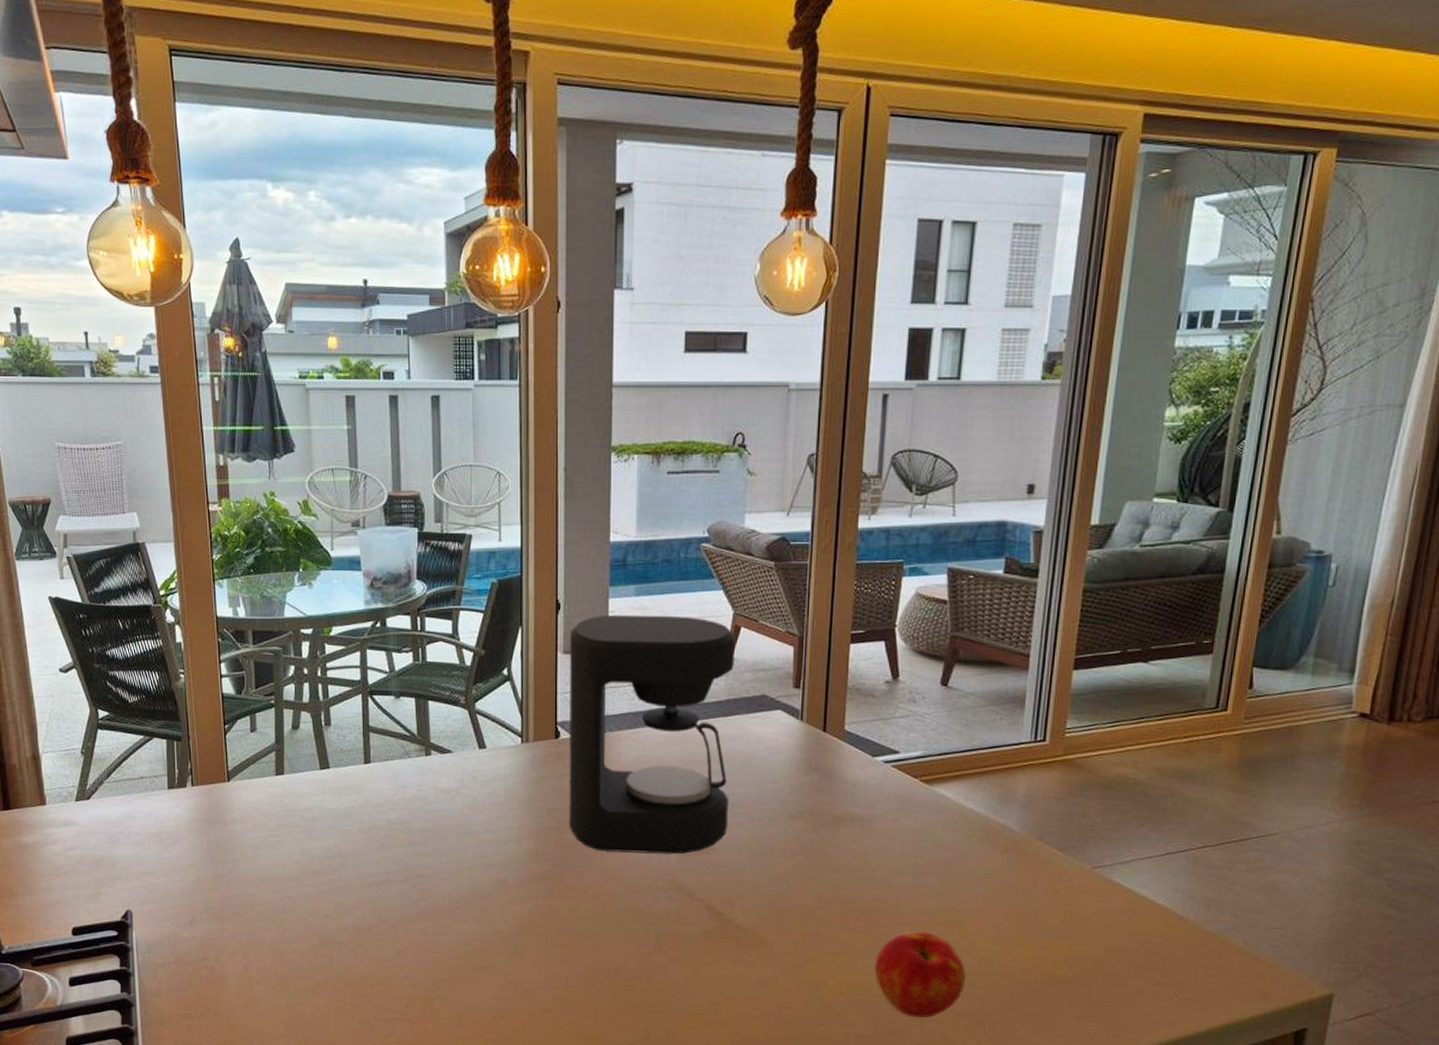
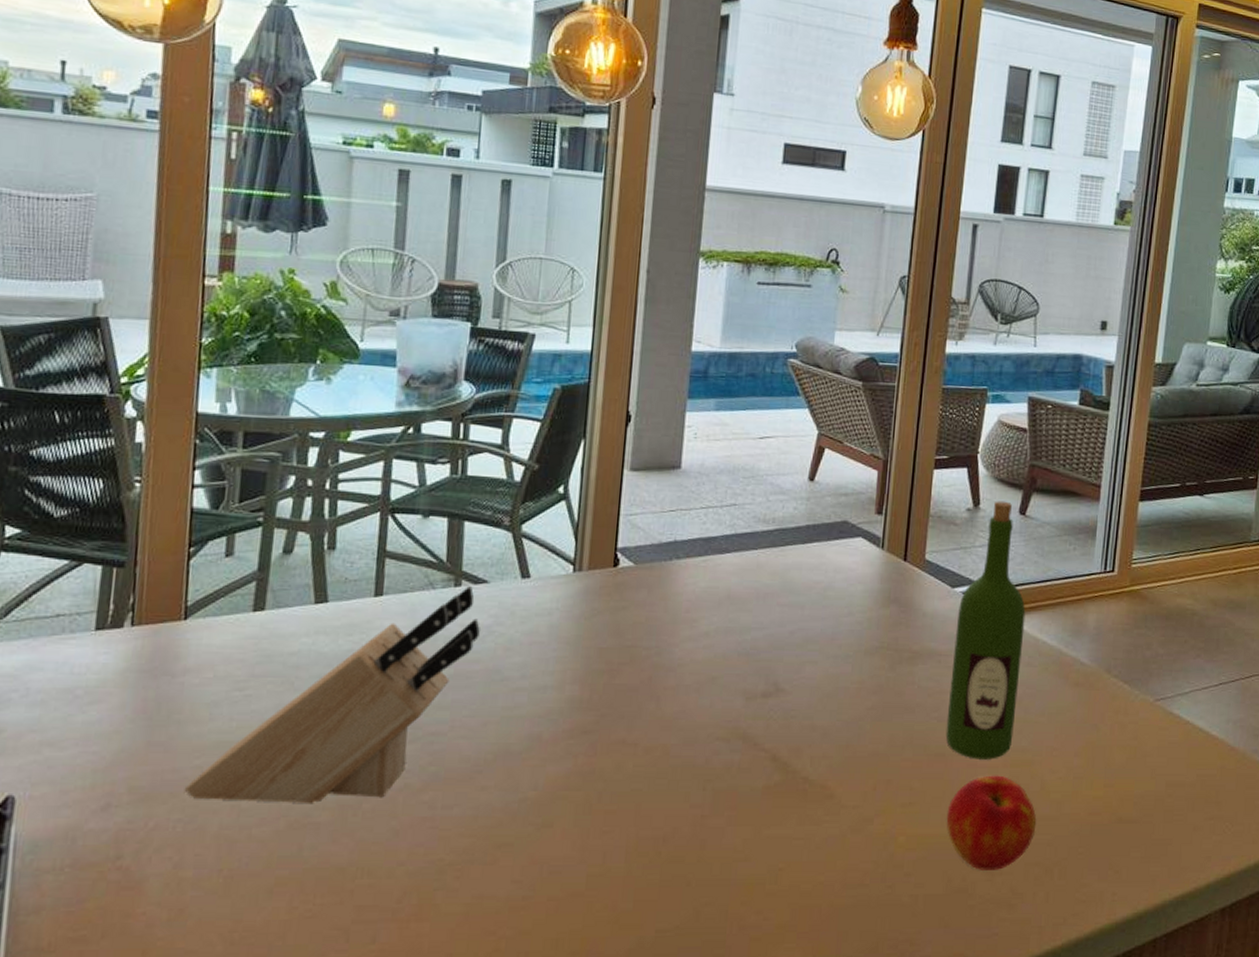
knife block: none [243,755,449,926] -> present [184,586,480,803]
coffee maker: present [569,614,736,854] -> none [622,429,820,698]
wine bottle: none [871,673,950,917] -> present [945,501,1026,759]

